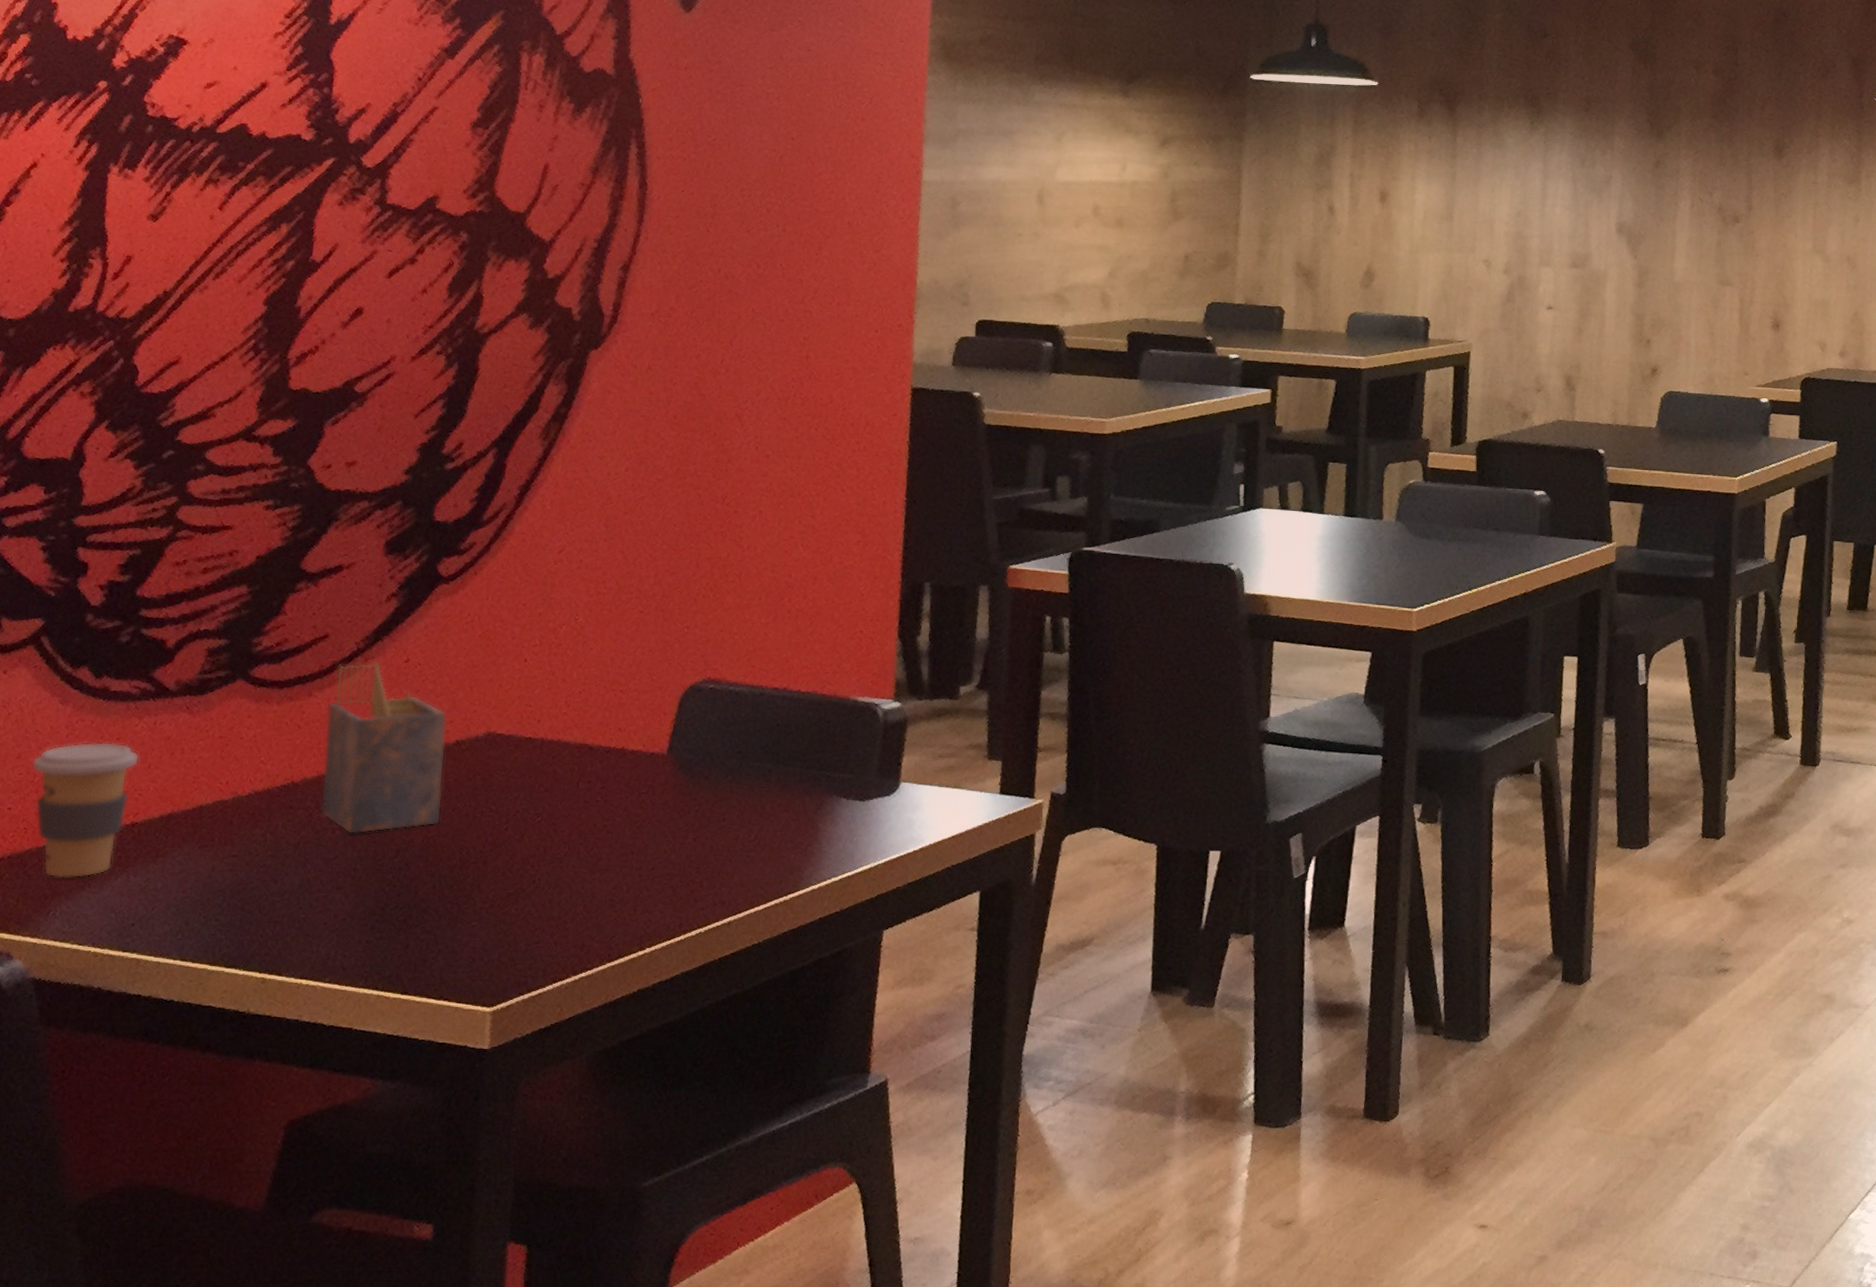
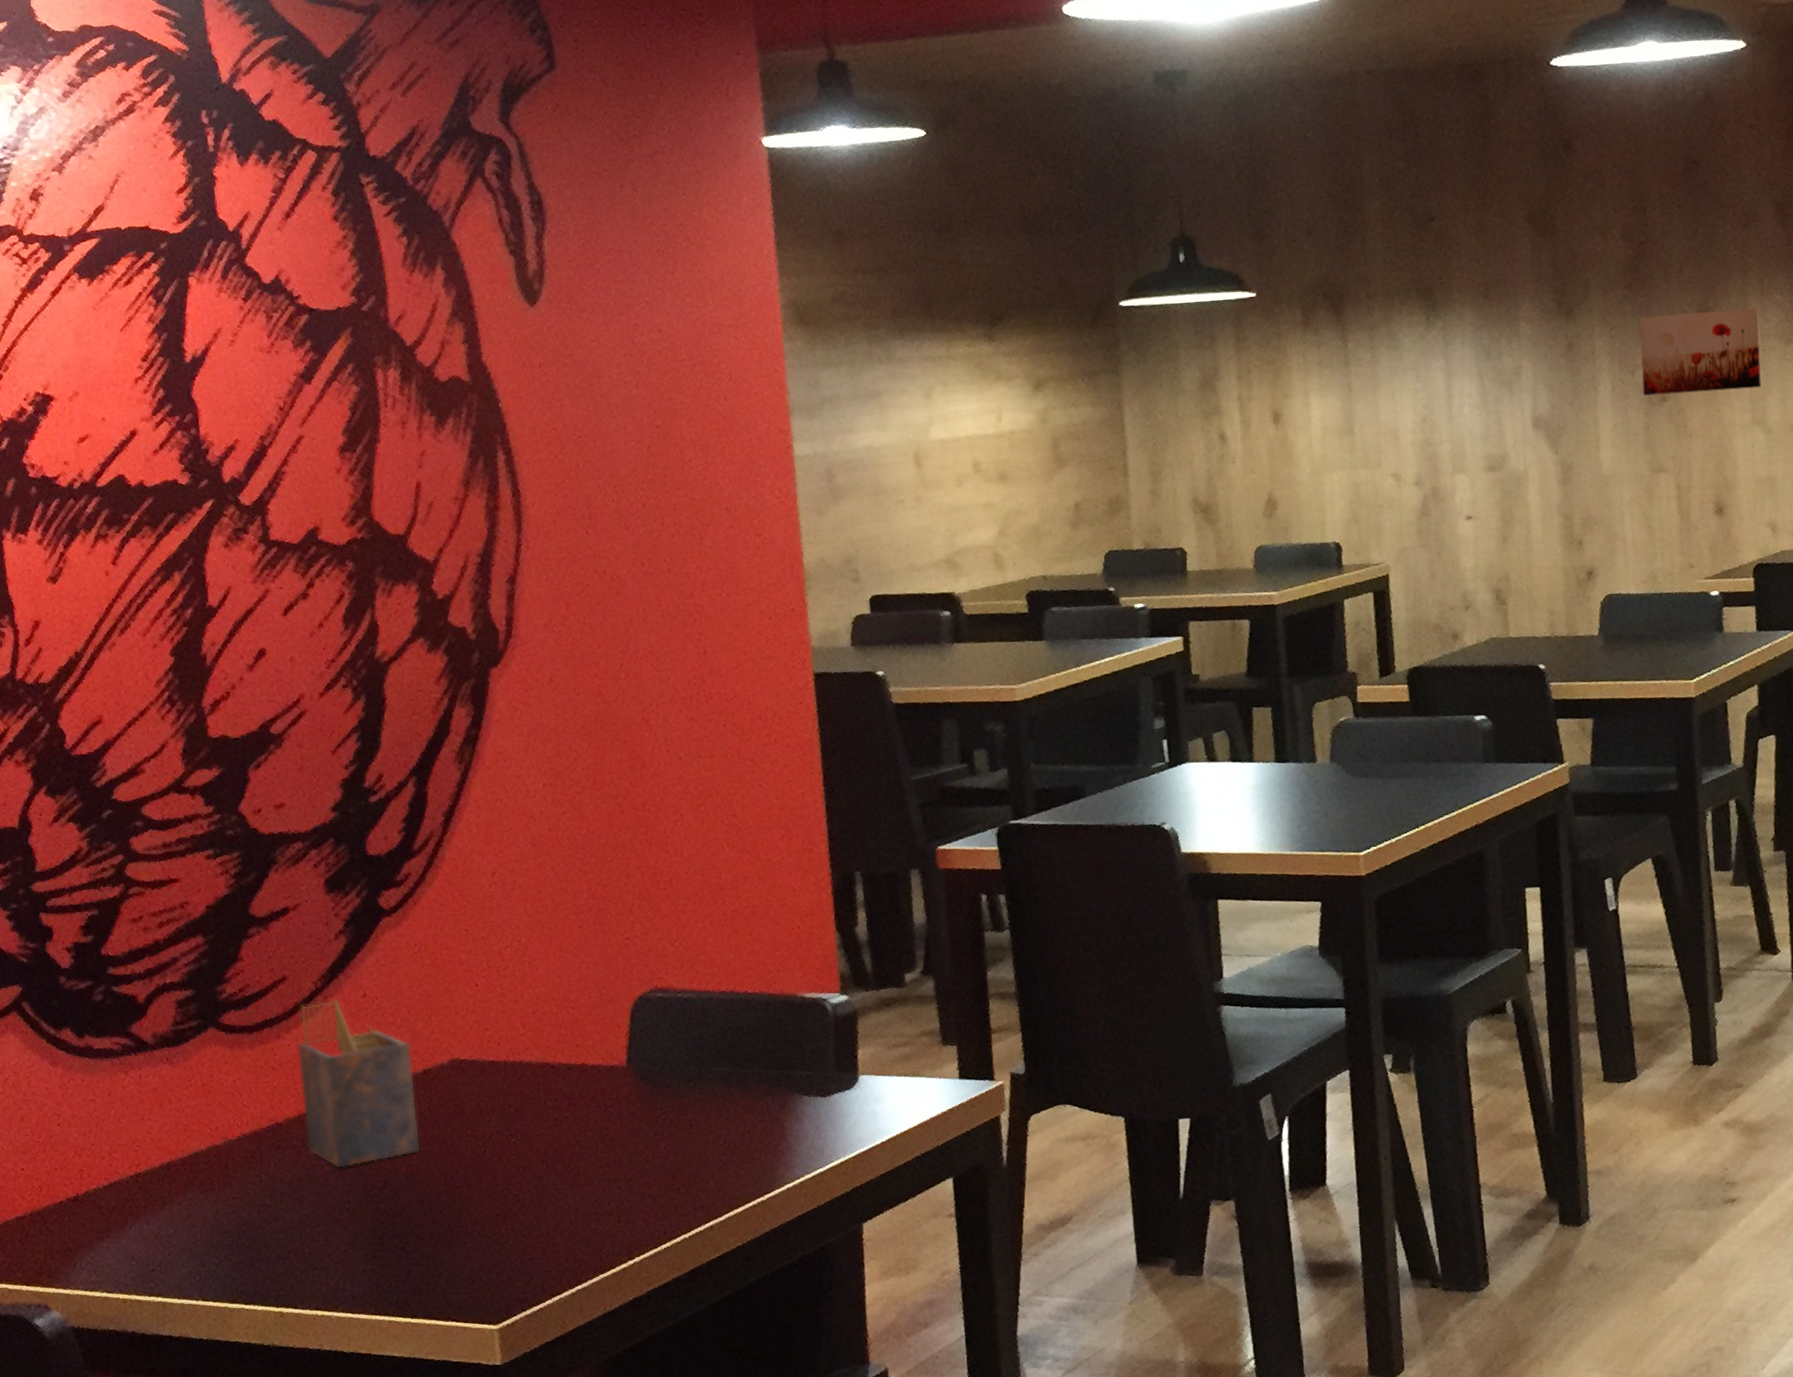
coffee cup: present [31,742,140,879] -> none [35,1098,132,1232]
wall art: none [1719,145,1827,220] -> present [1639,307,1761,396]

